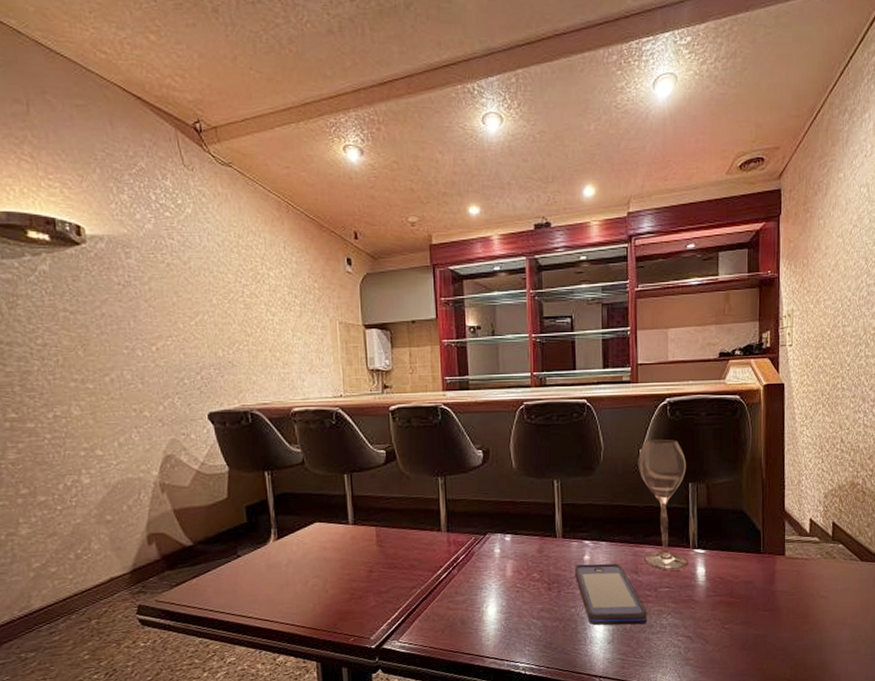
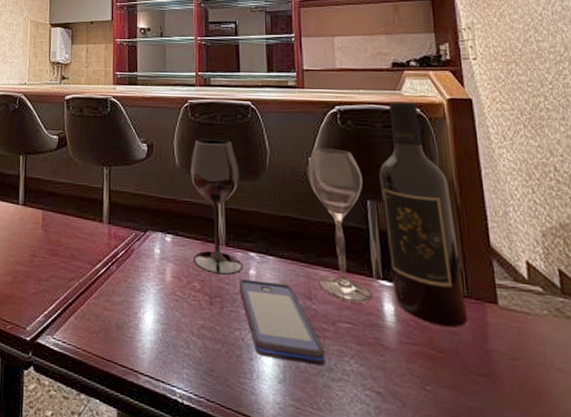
wineglass: none [527,440,579,564] -> present [190,139,244,275]
wine bottle: none [701,390,762,579] -> present [379,102,469,327]

